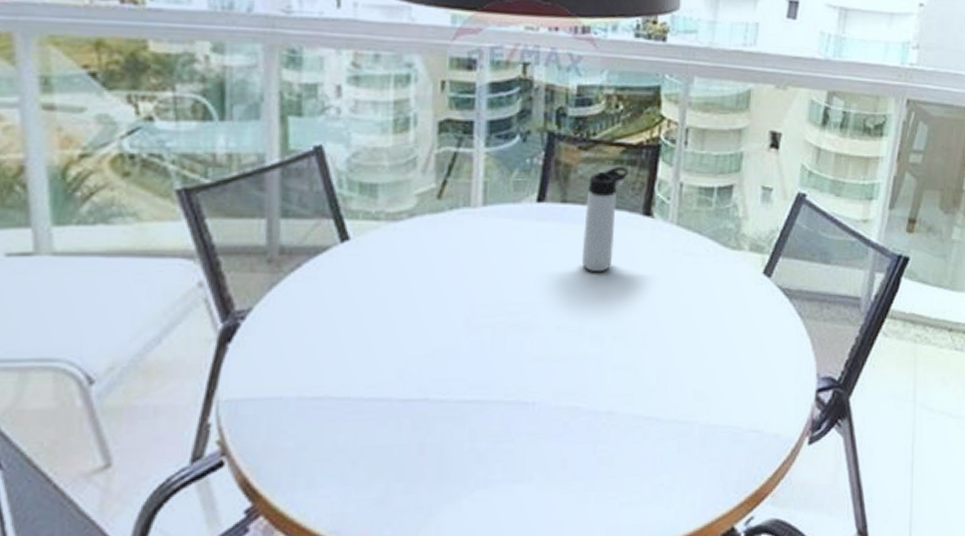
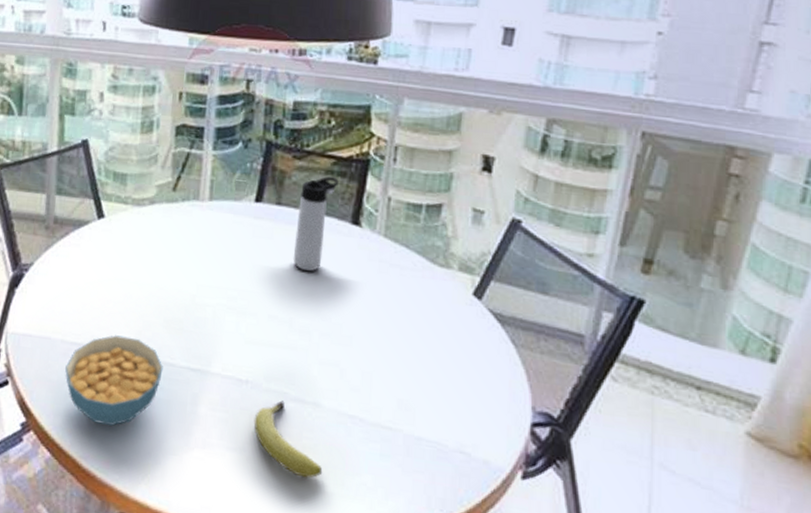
cereal bowl: none [304,378,433,488] -> present [65,335,163,426]
fruit: none [544,416,619,493] -> present [254,400,323,479]

